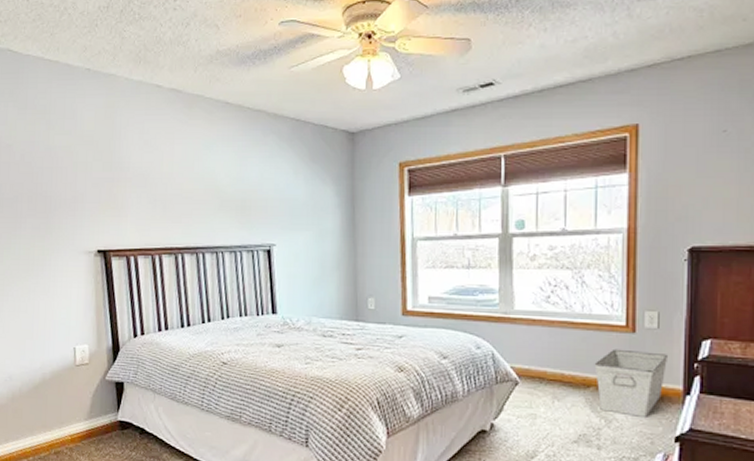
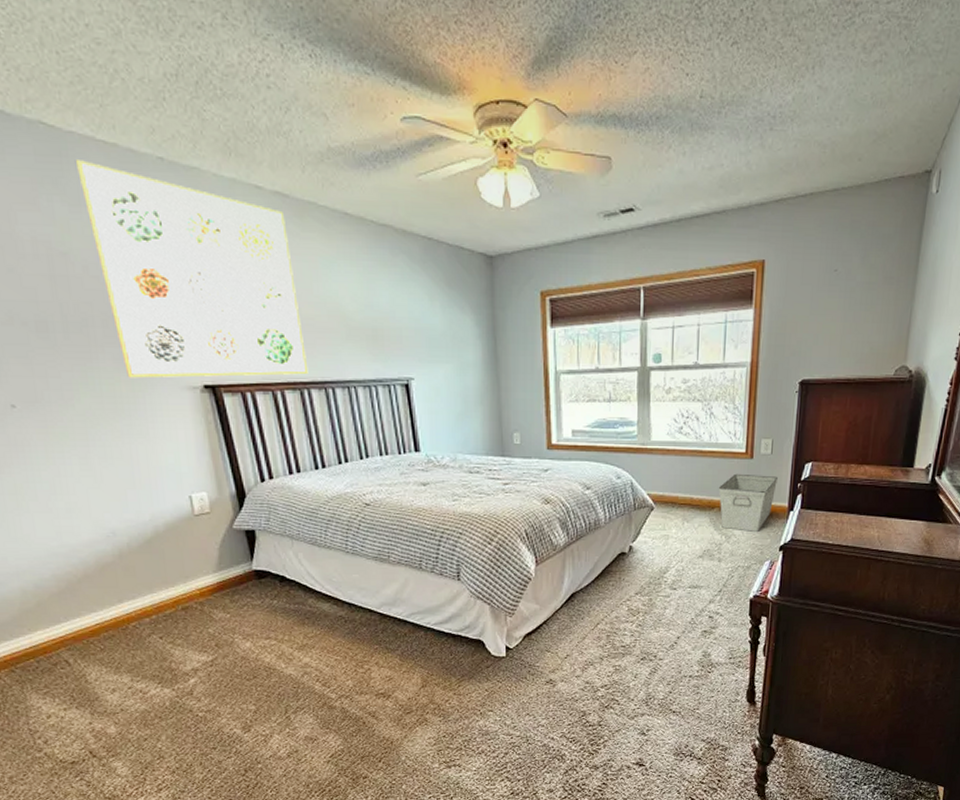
wall art: none [28,75,184,244] -> present [76,160,309,378]

